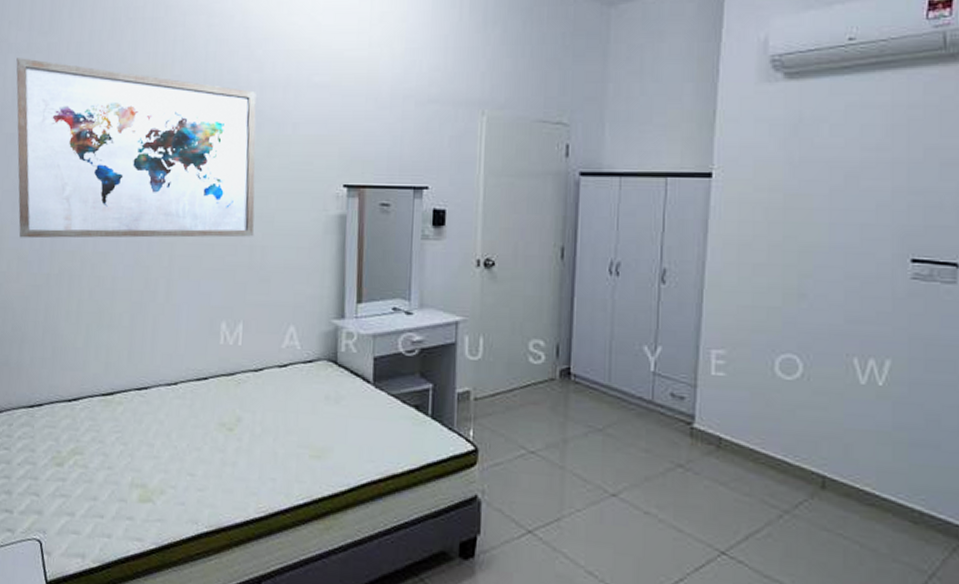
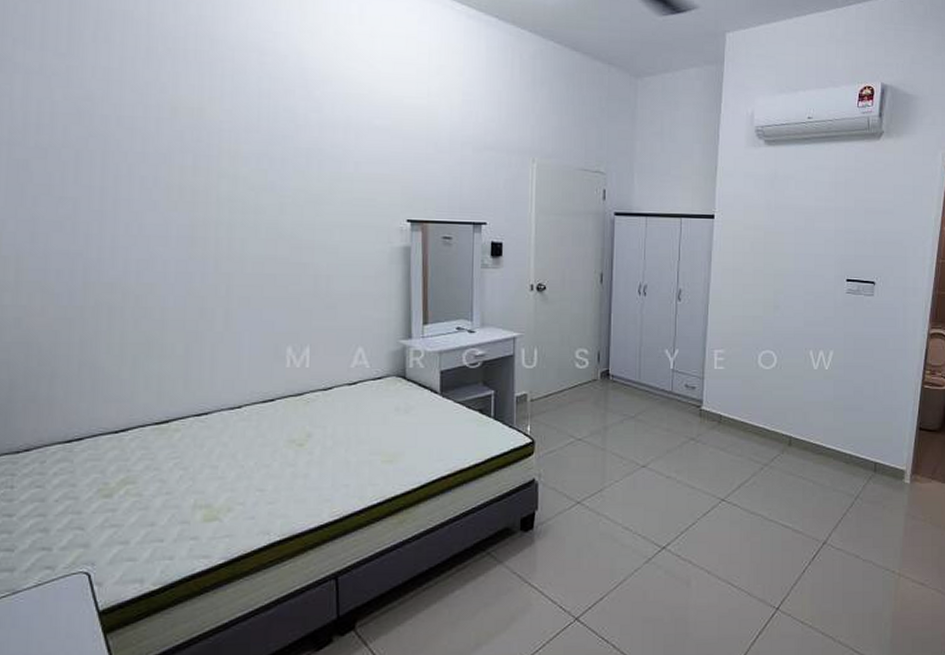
wall art: present [16,58,256,239] -> none [25,79,319,270]

